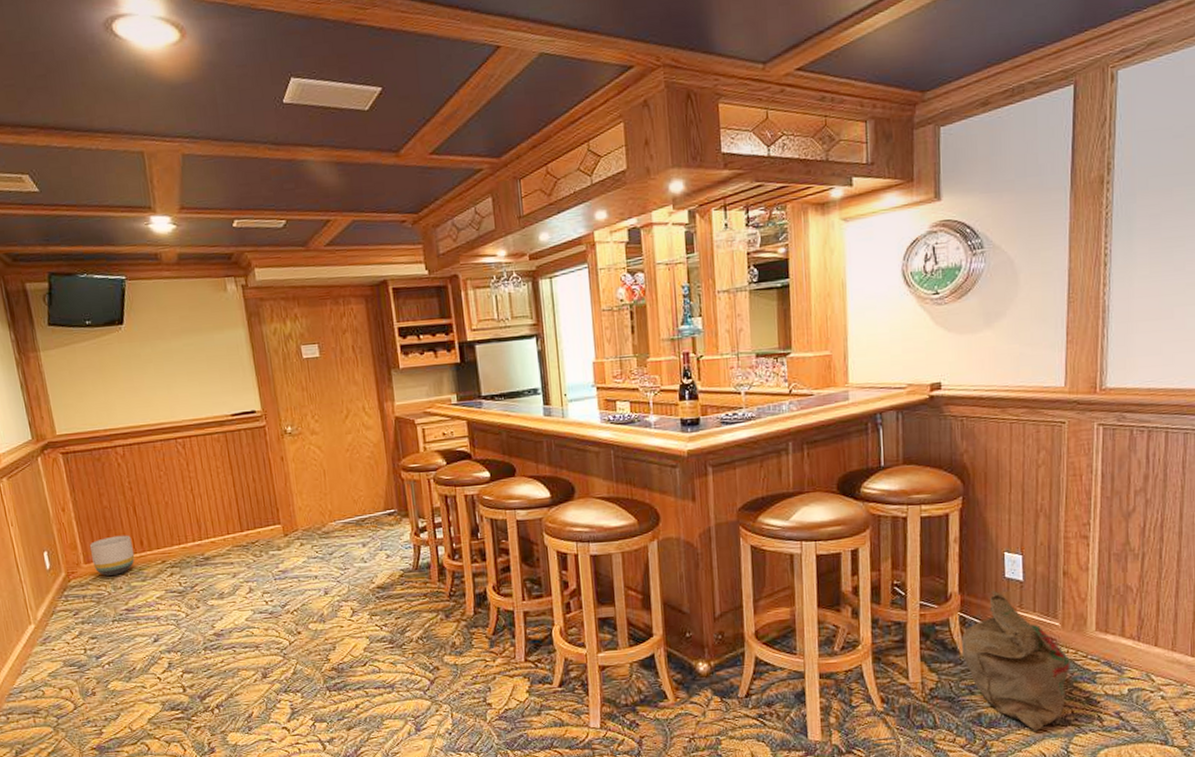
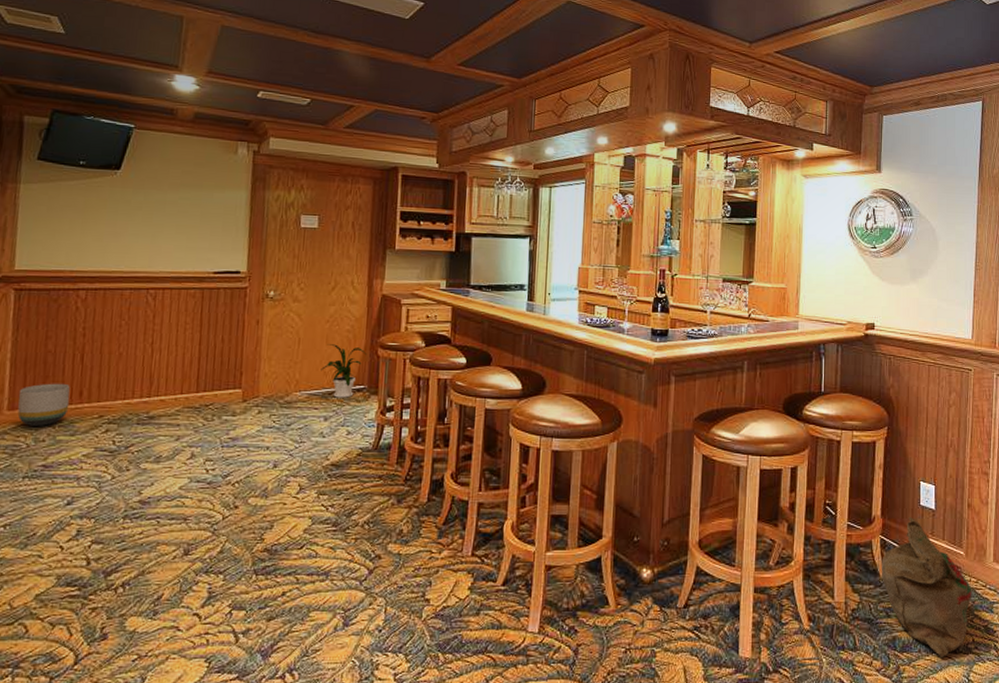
house plant: none [350,472,391,524] -> present [321,344,367,398]

